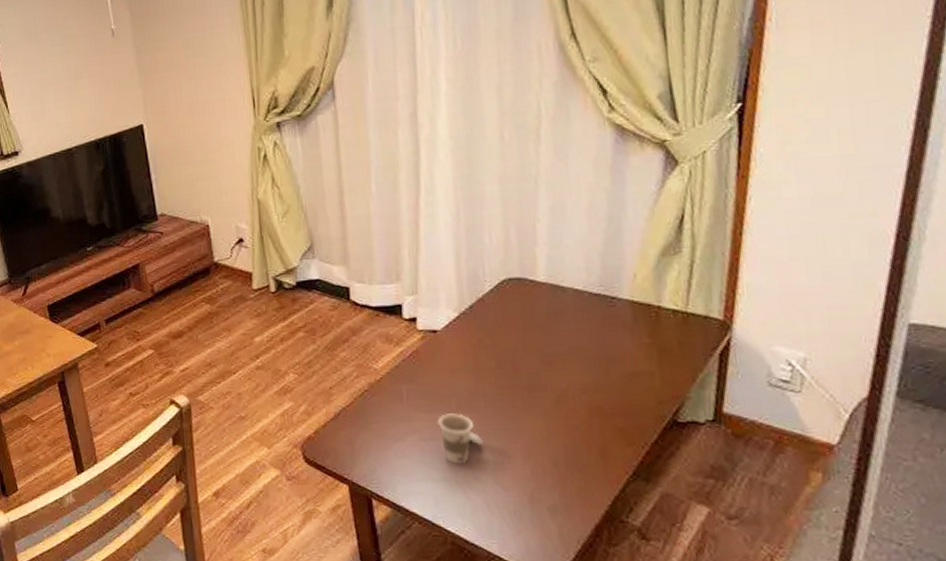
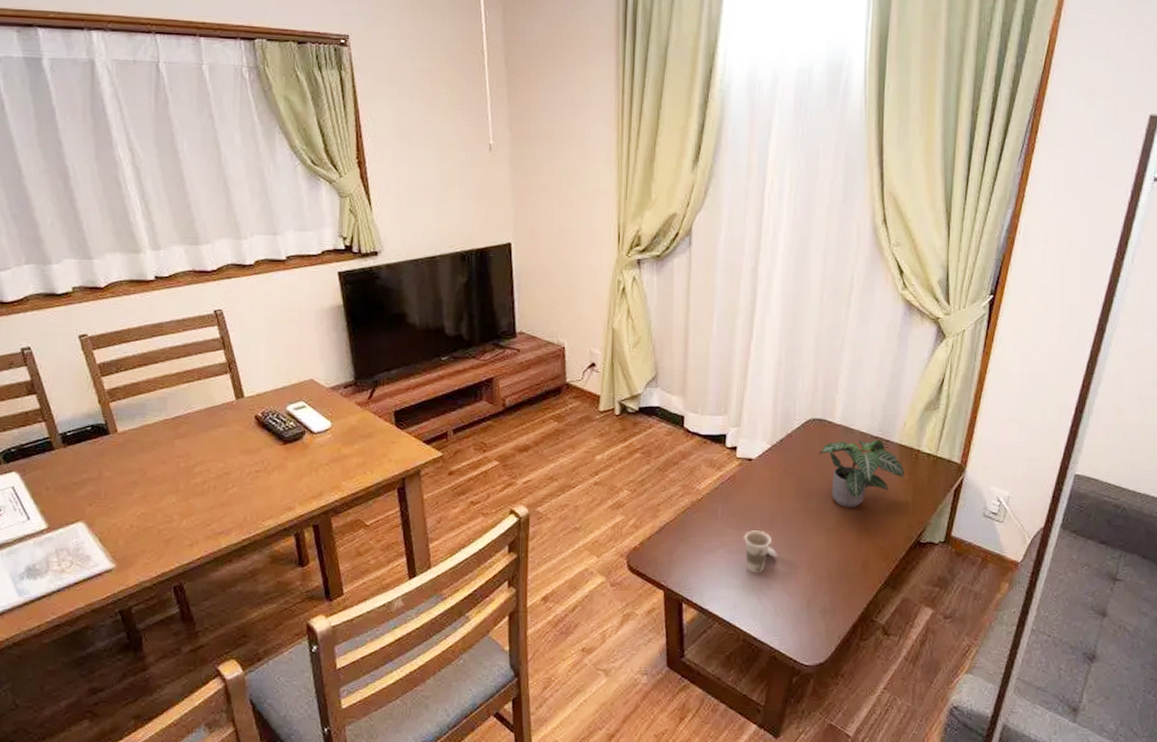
potted plant: none [521,296,643,383] -> present [818,439,905,508]

